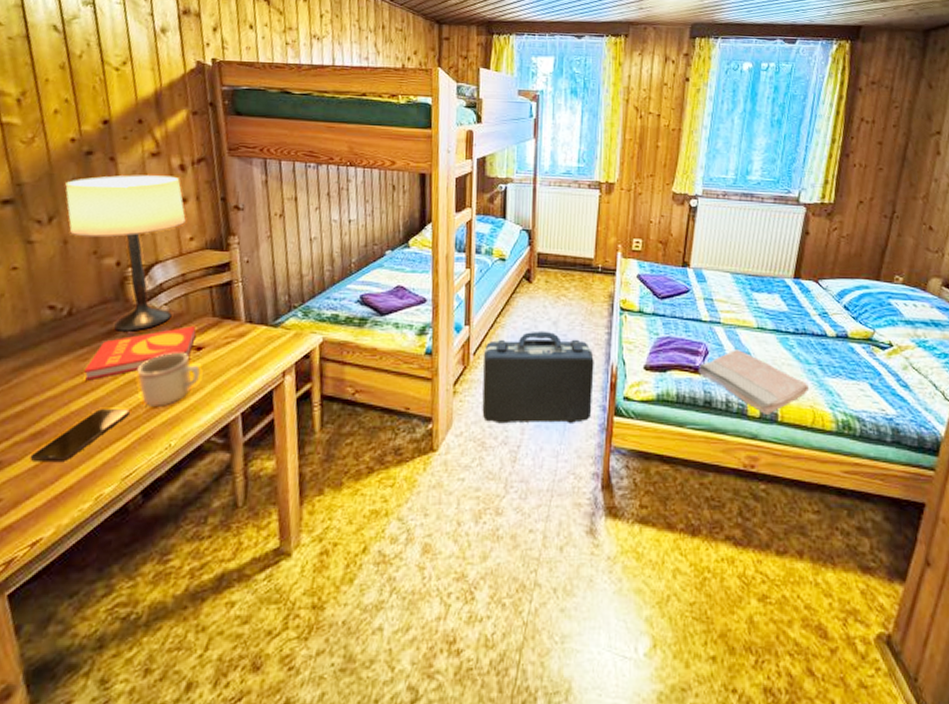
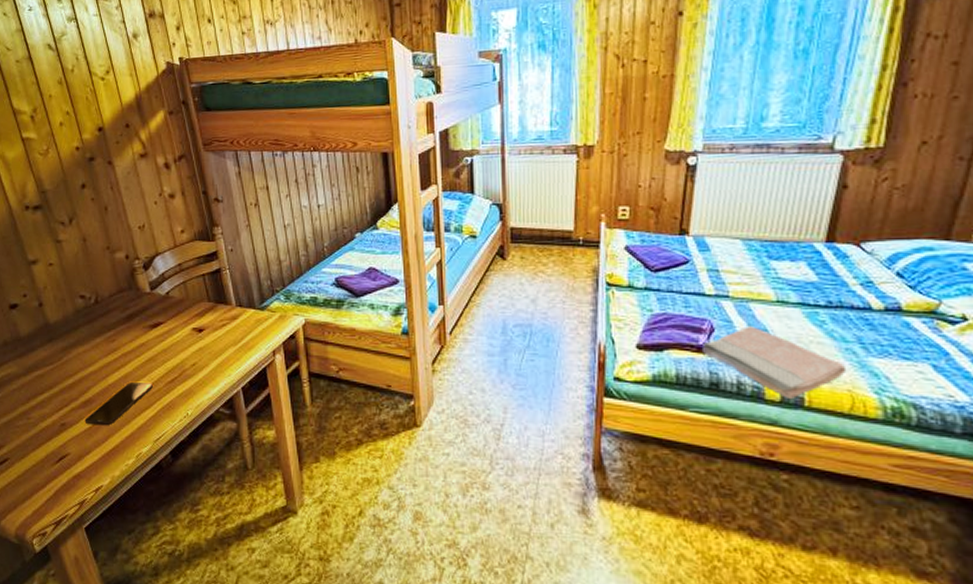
table lamp: present [65,175,186,332] -> none [77,174,176,316]
book: present [83,326,197,381] -> none [113,311,197,359]
mug: present [137,353,200,407] -> none [154,335,203,381]
suitcase: present [482,330,594,424] -> none [461,309,580,403]

